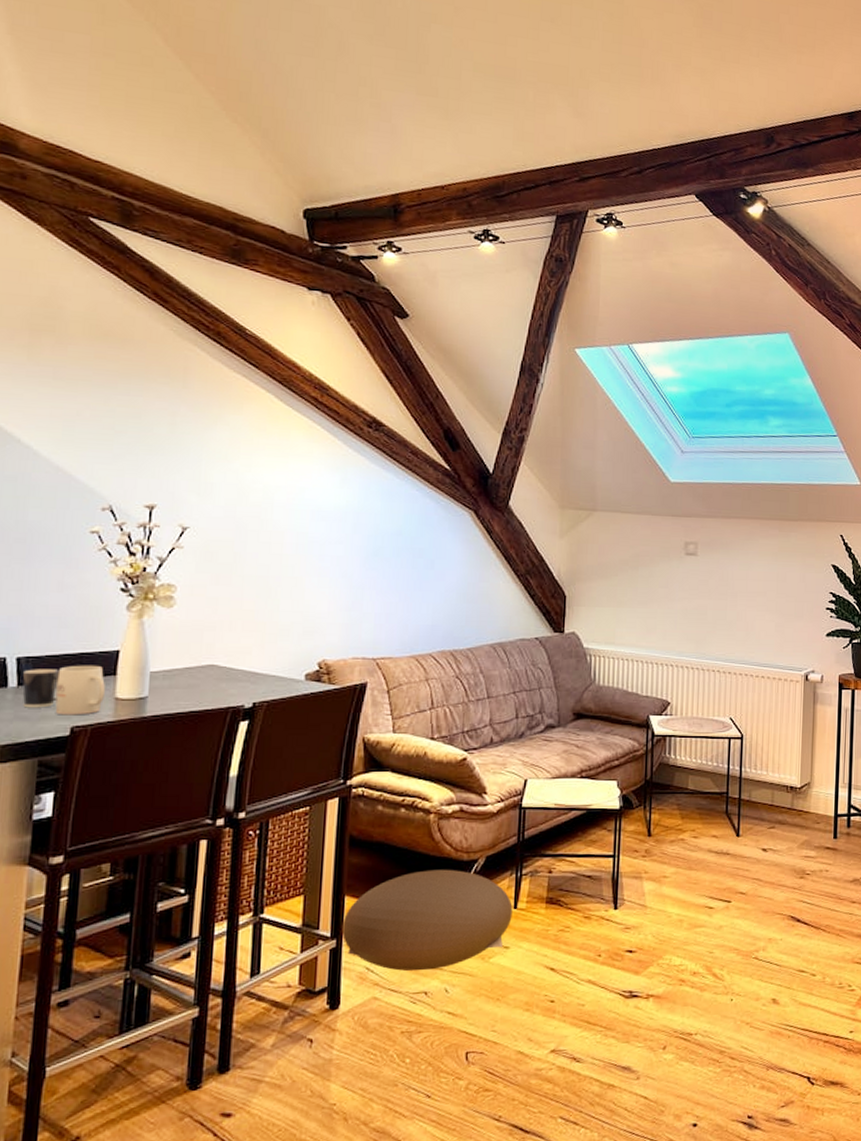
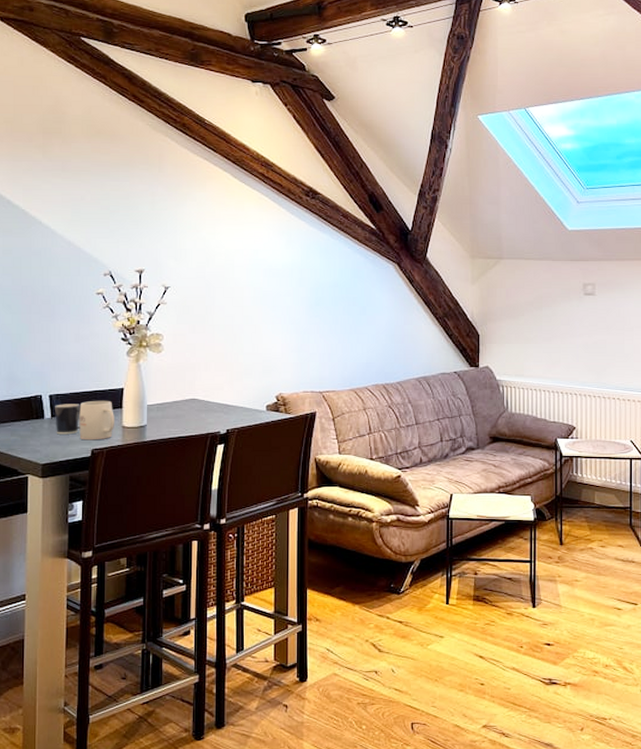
pouf: present [341,869,513,972] -> none [306,569,445,654]

